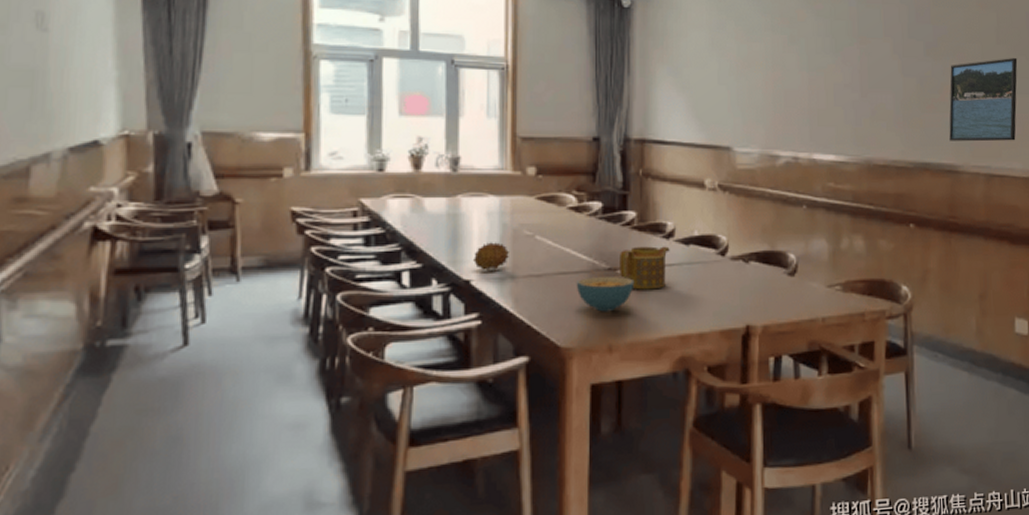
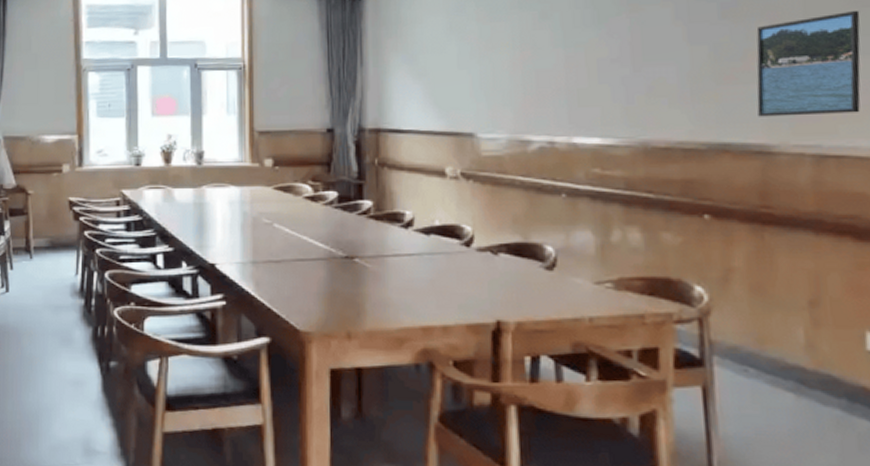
fruit: present [472,242,509,270] -> none [216,229,249,255]
cereal bowl: present [576,277,635,312] -> none [313,265,373,299]
teapot: present [620,246,670,290] -> none [356,236,409,279]

